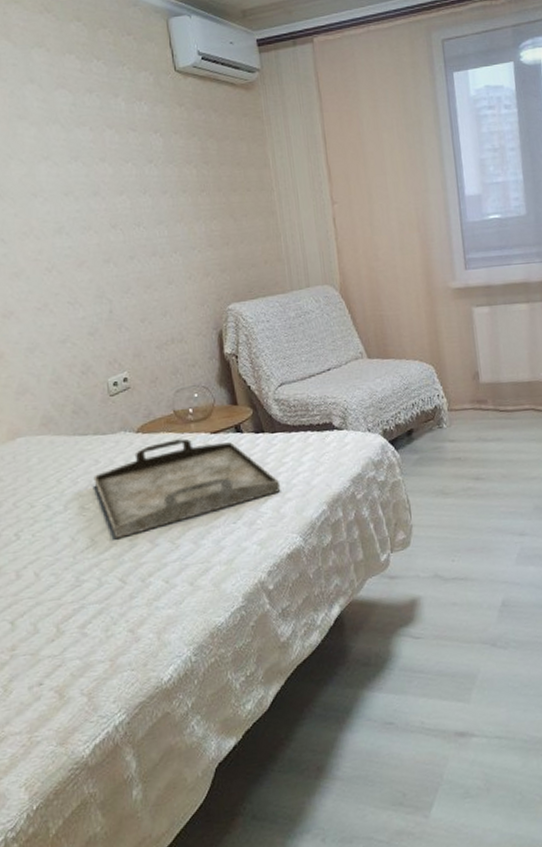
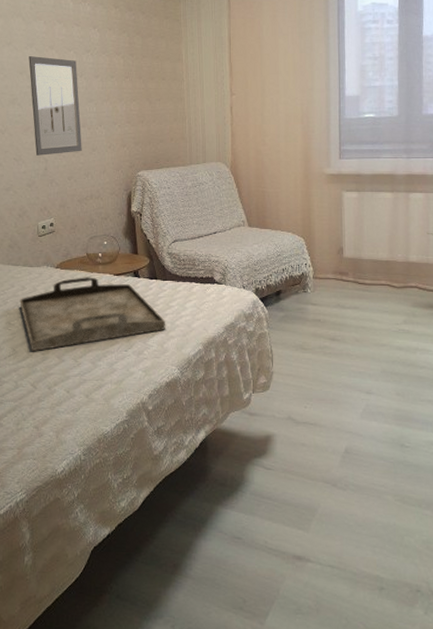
wall art: none [74,171,155,296] -> present [28,56,82,156]

